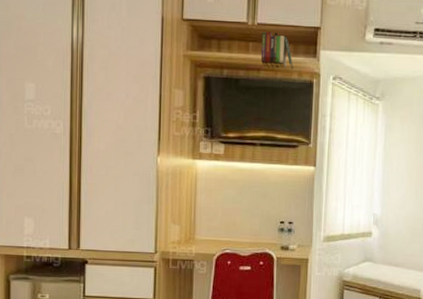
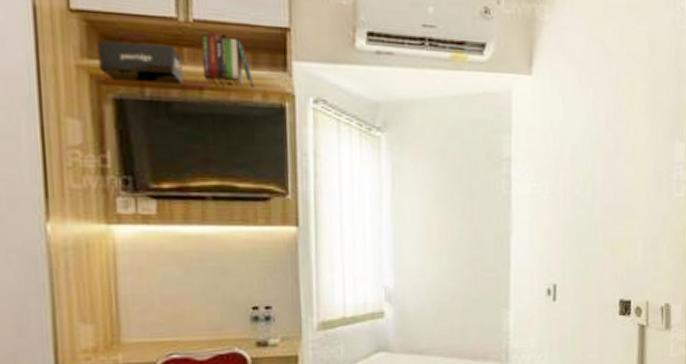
box: none [197,39,248,67] -> present [98,40,183,84]

